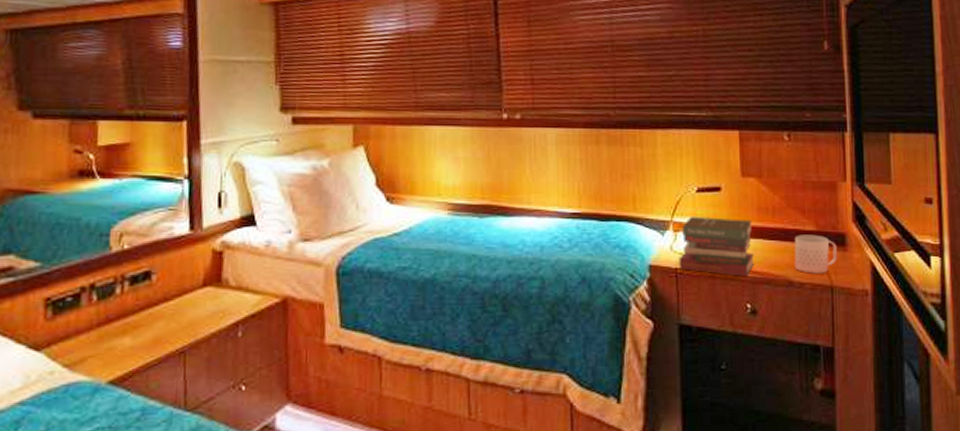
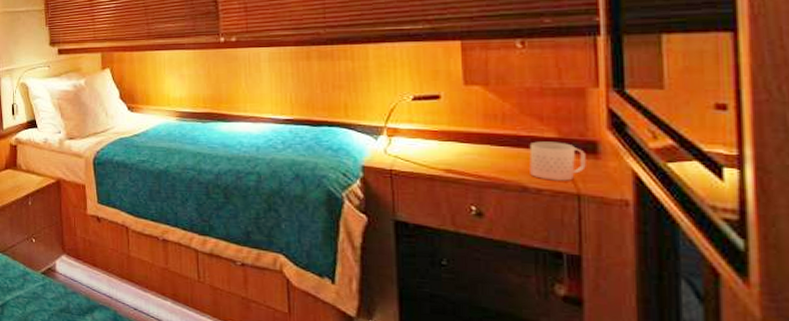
books: present [678,216,754,276] -> none [393,122,479,180]

